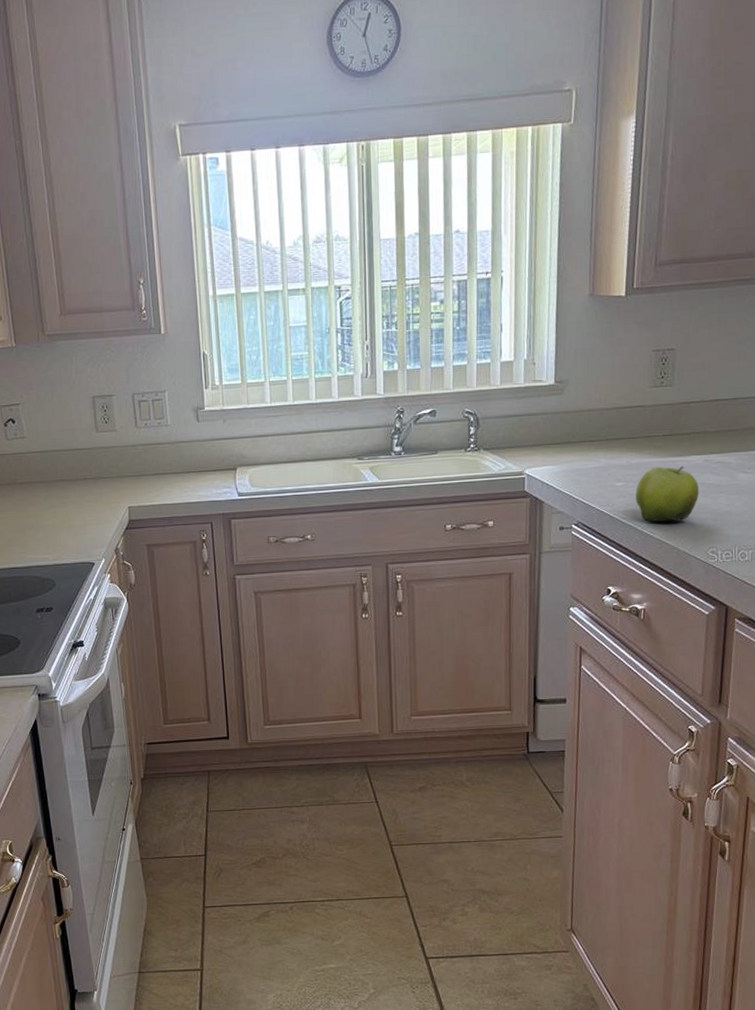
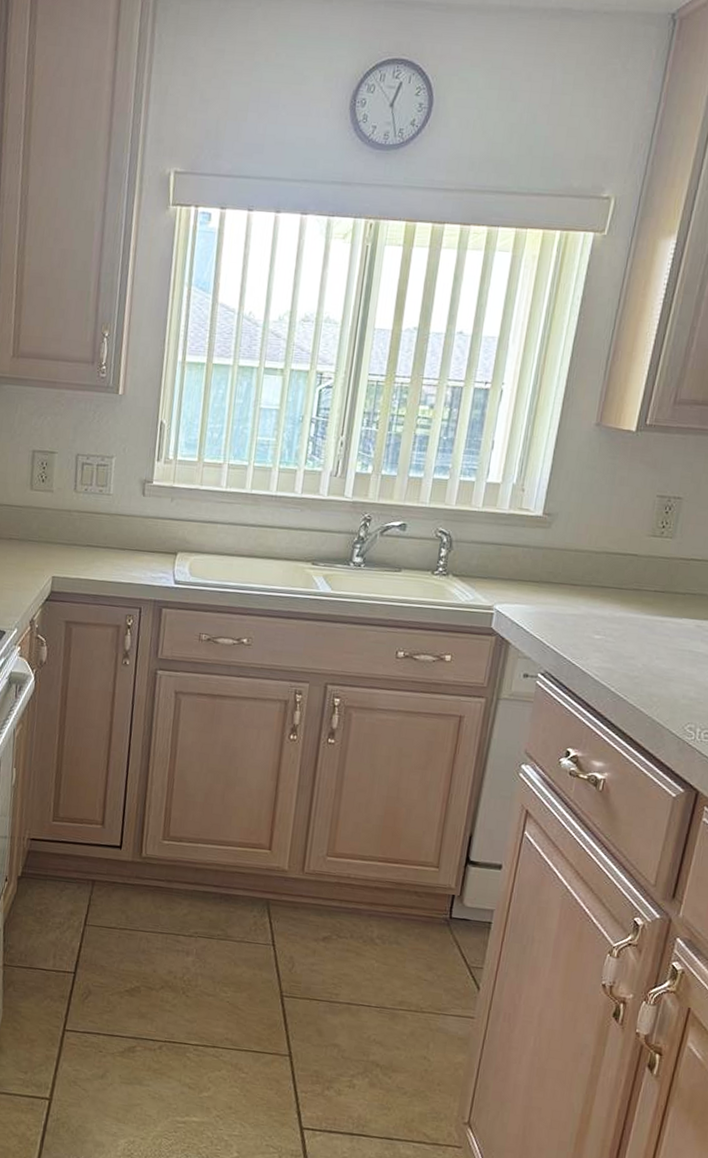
fruit: present [635,465,699,523] -> none [613,624,686,688]

